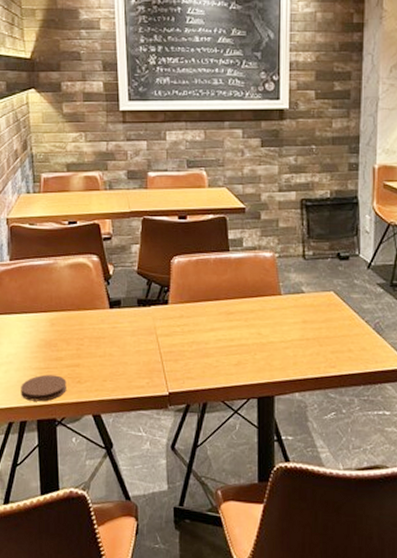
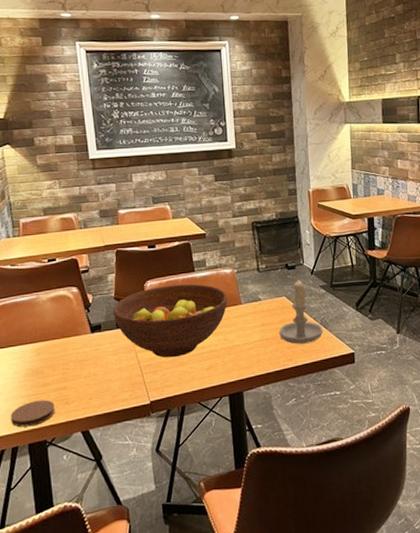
fruit bowl: none [135,264,265,347] -> present [113,284,228,358]
candle: none [323,273,377,350] -> present [279,279,324,344]

